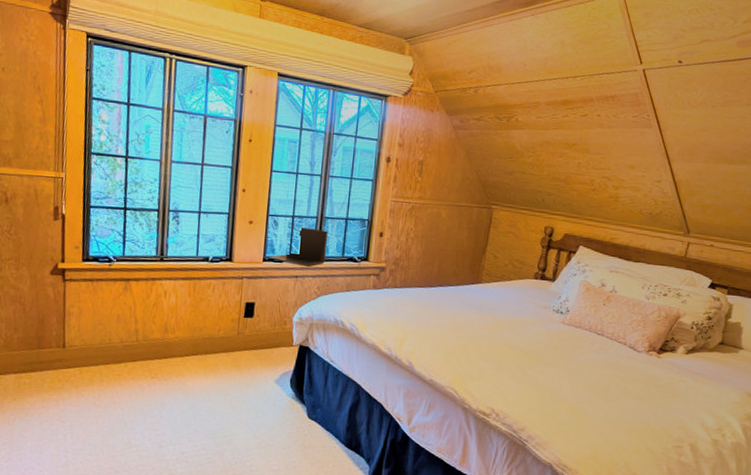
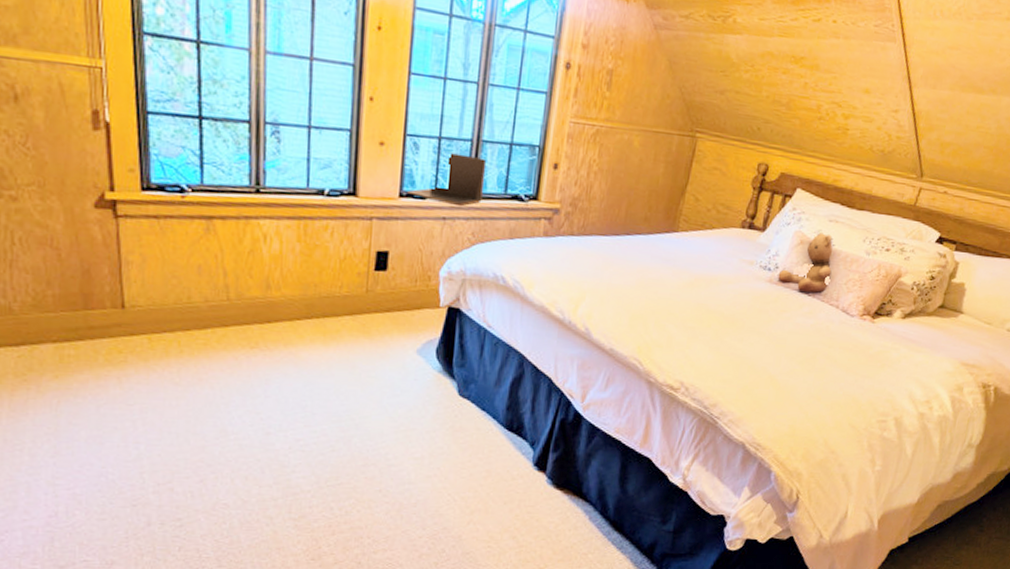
teddy bear: none [569,281,617,333] -> present [777,233,833,294]

